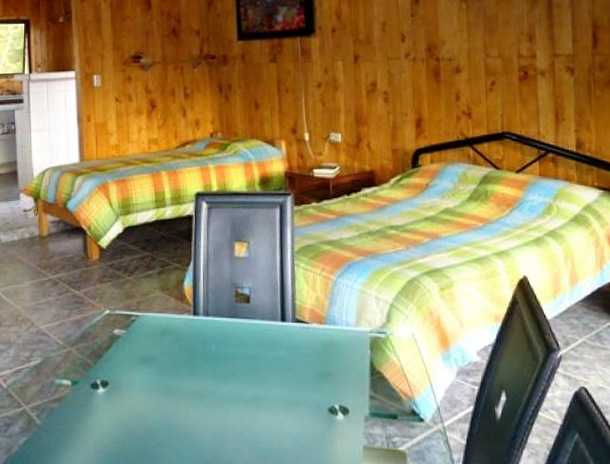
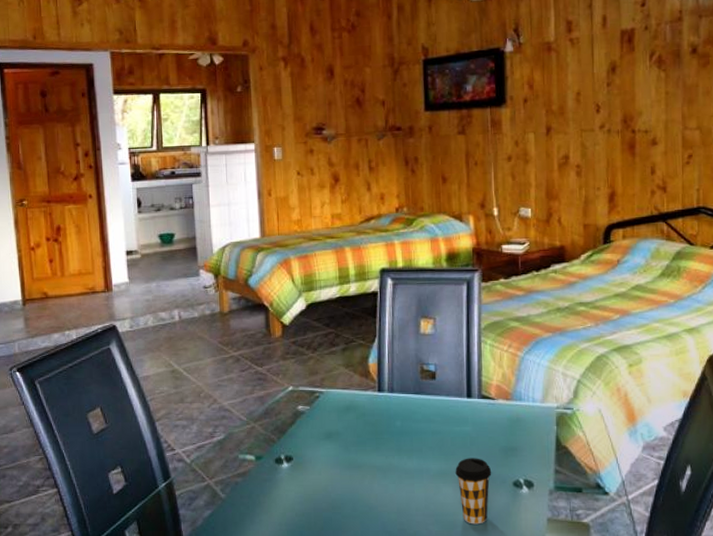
coffee cup: none [270,383,307,452] -> present [455,458,492,525]

